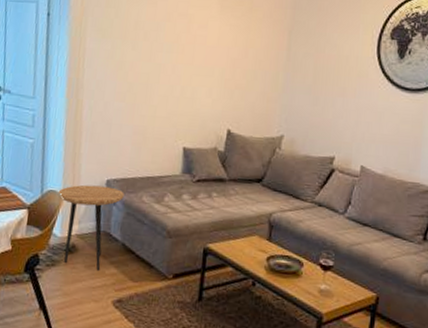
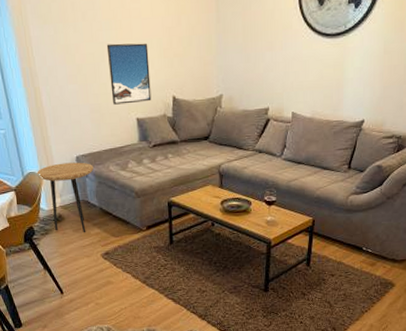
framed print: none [160,66,209,131] -> present [106,43,152,105]

